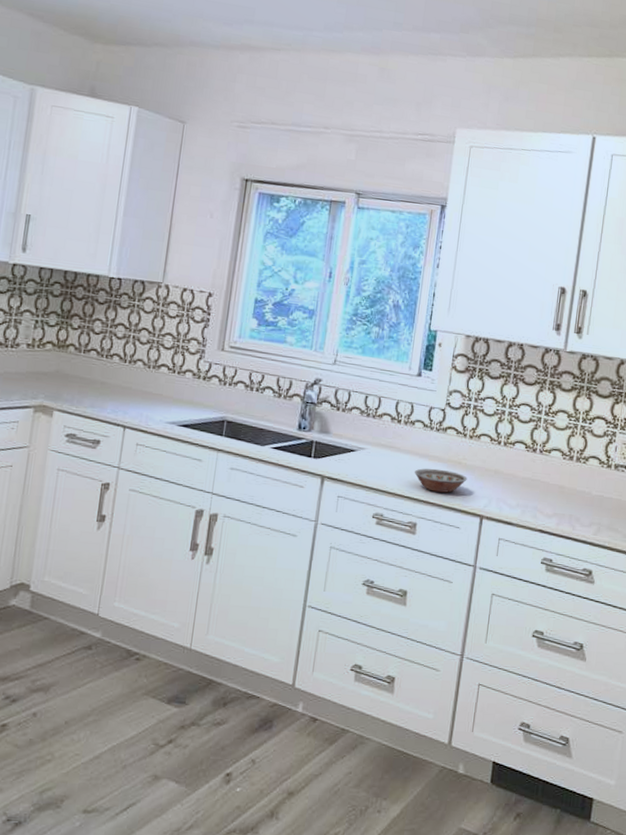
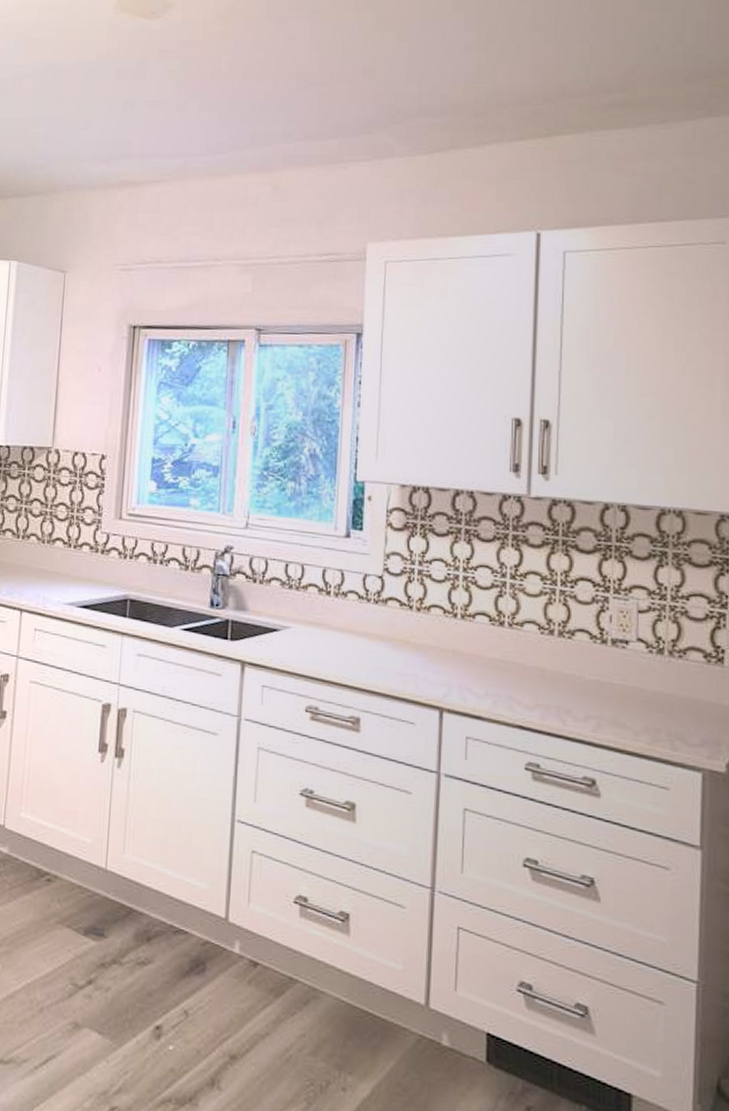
bowl: present [415,468,467,493] -> none [352,649,418,680]

